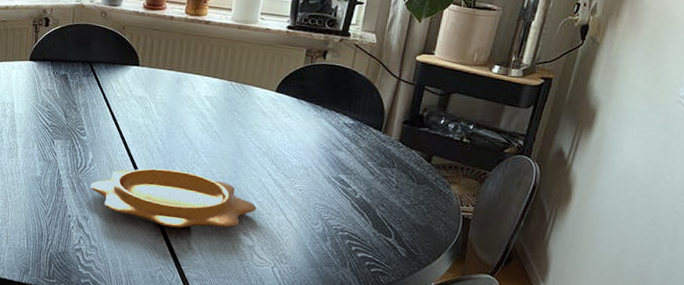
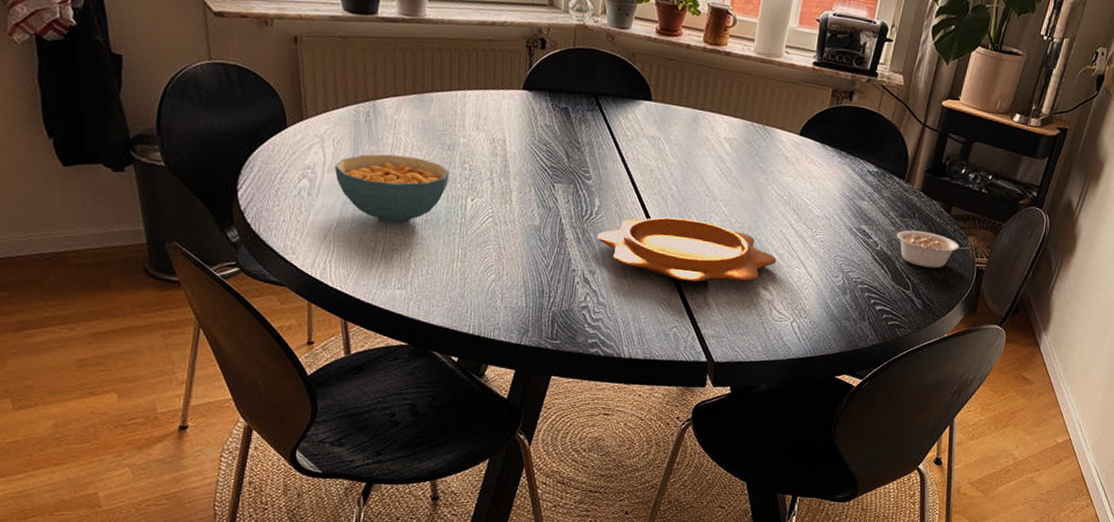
legume: none [376,179,455,217] -> present [896,230,971,268]

